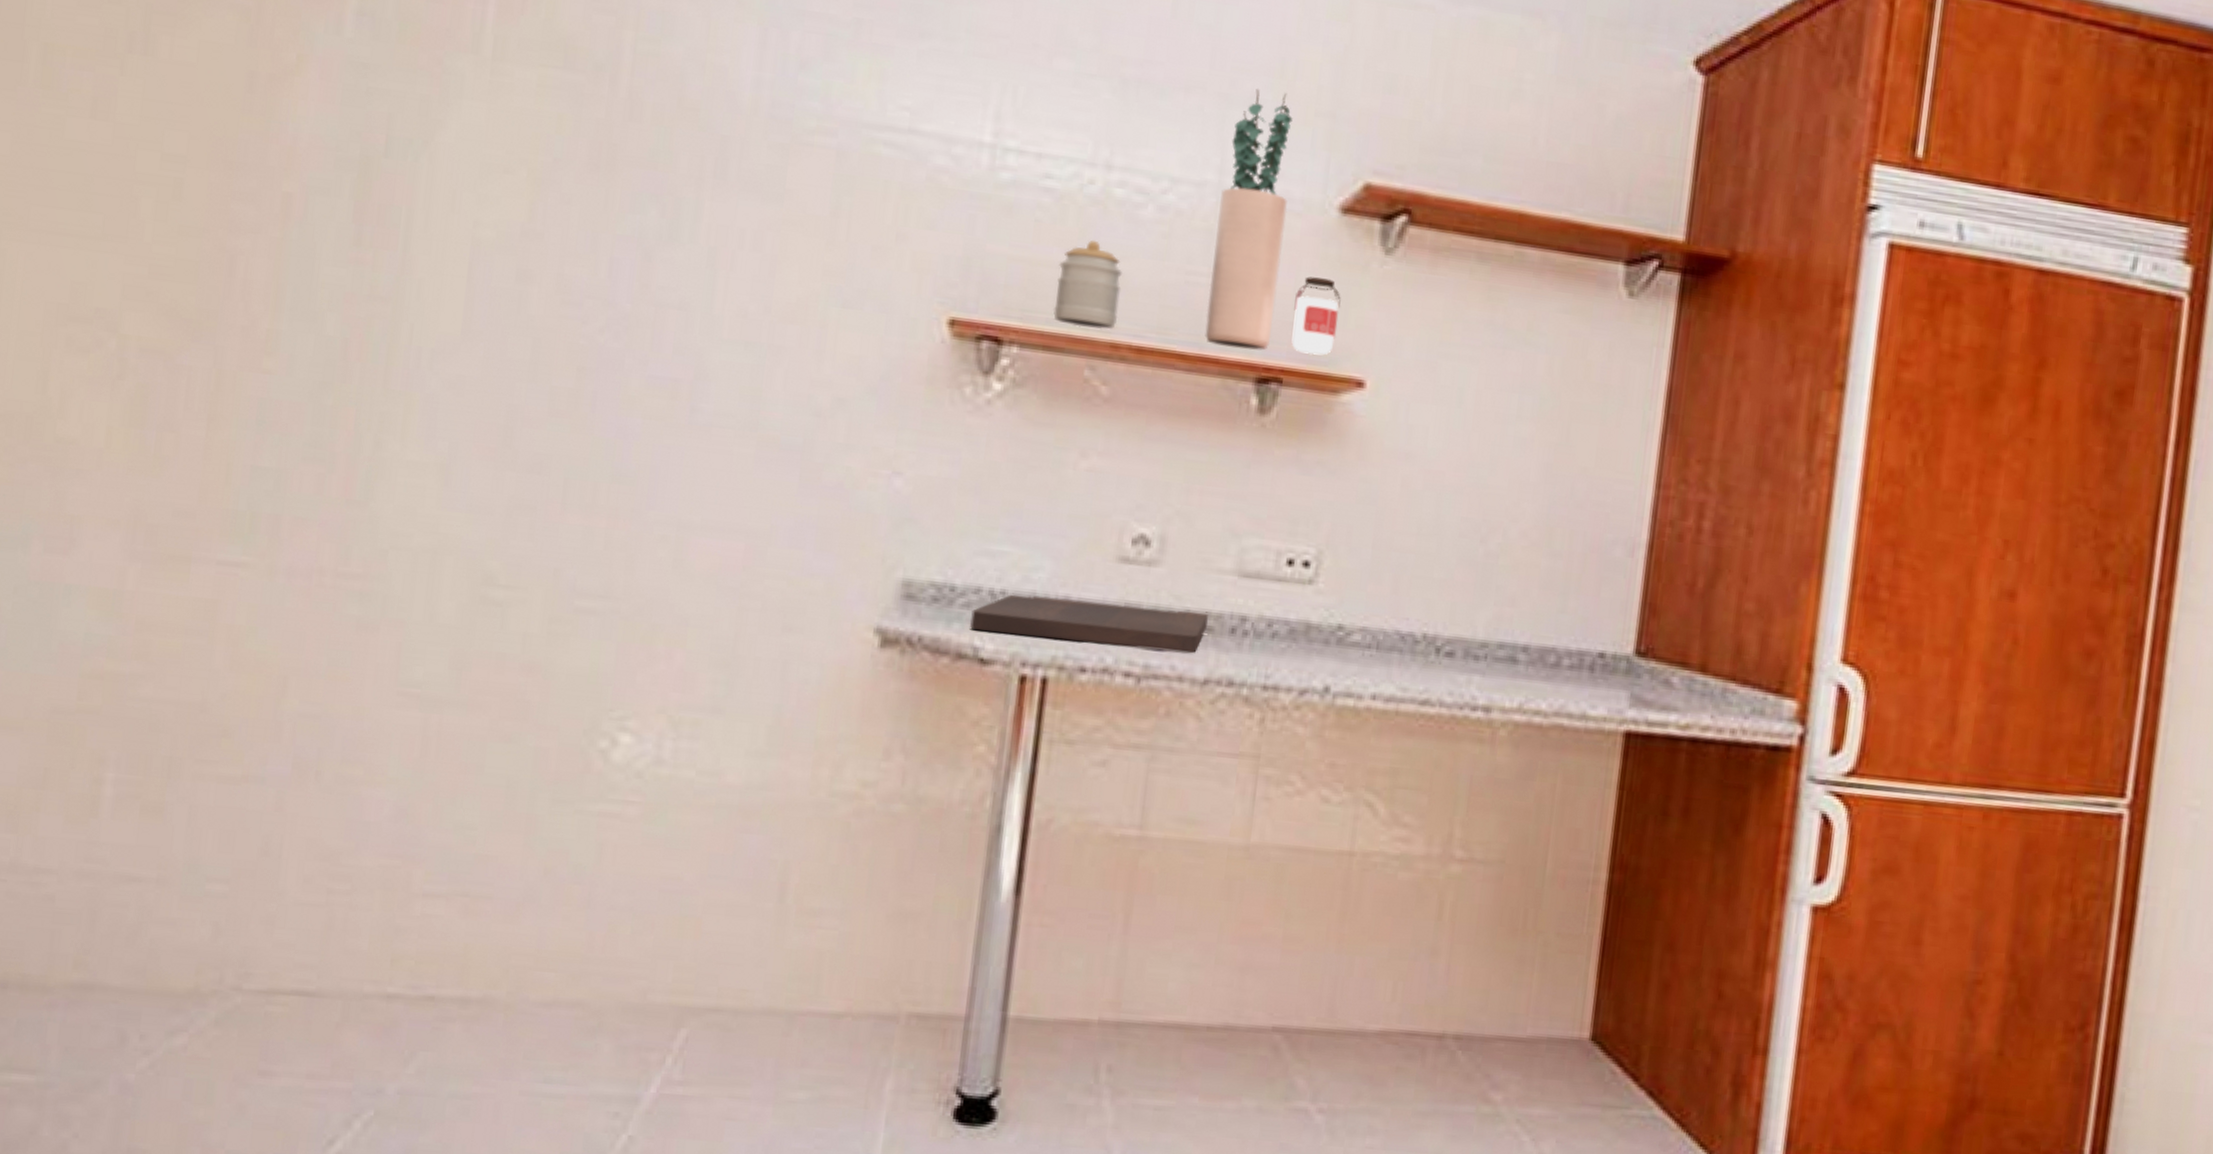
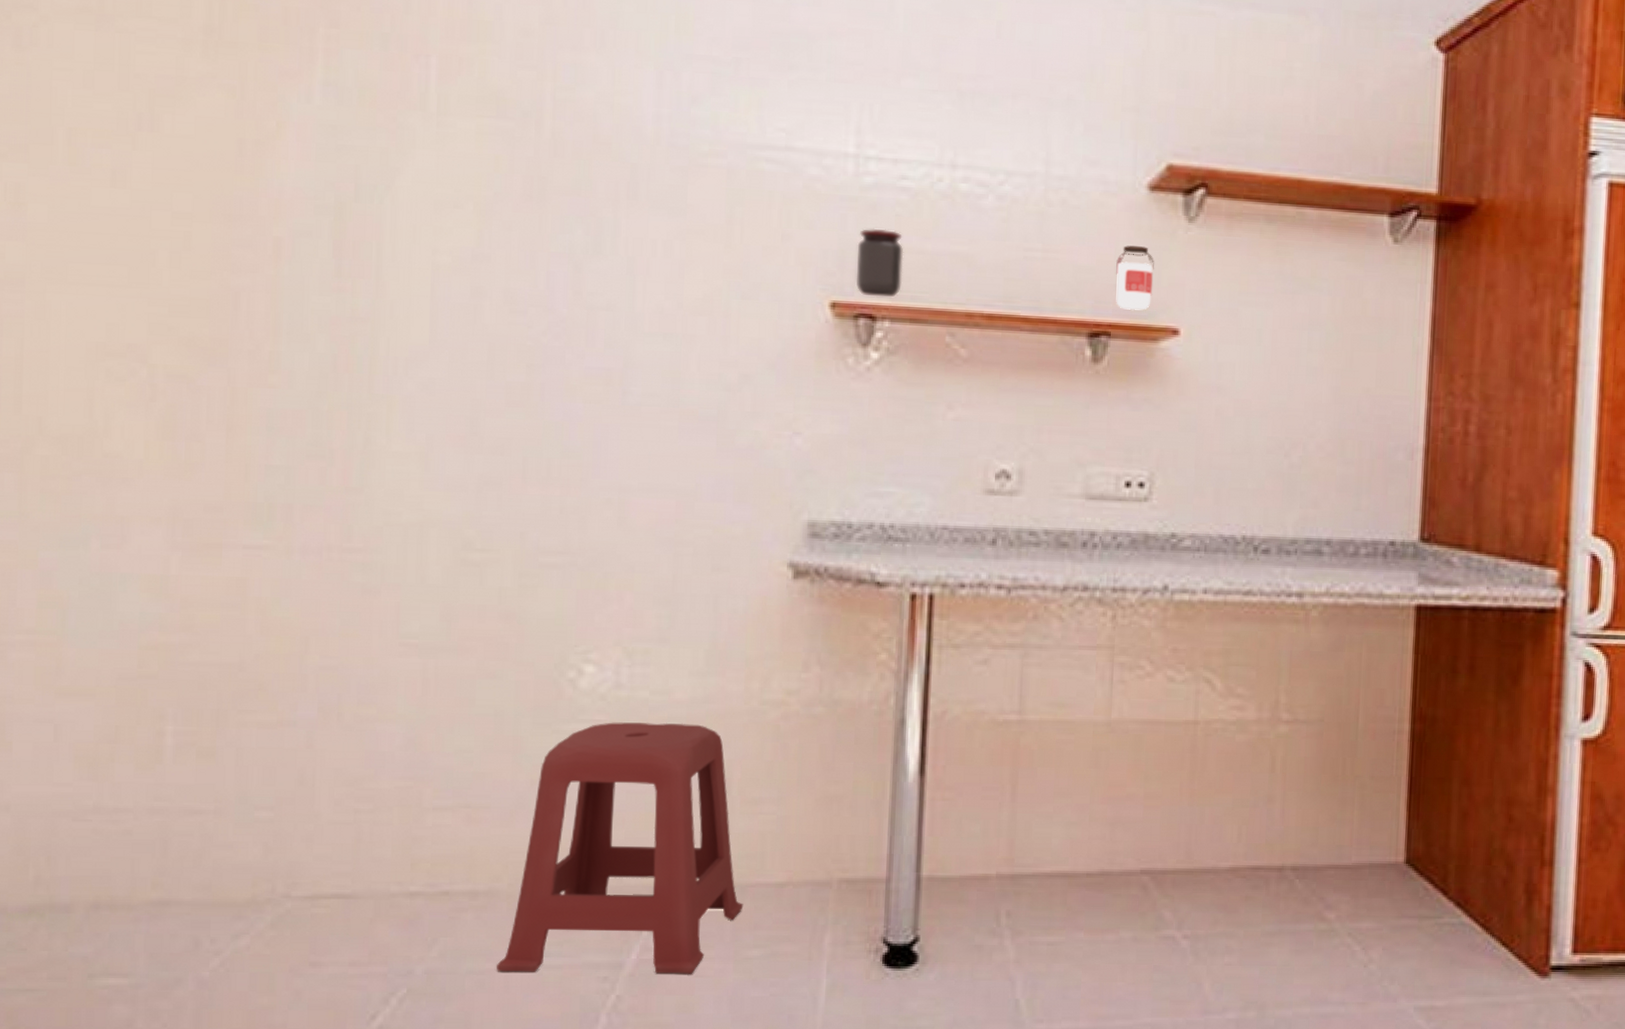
step stool: none [485,805,791,1117] -> present [497,722,744,975]
cutting board: present [970,593,1209,654] -> none [867,526,1063,566]
jar: none [981,233,1042,319] -> present [856,228,904,298]
jar: present [1052,239,1122,330] -> none [915,228,971,302]
vase: present [1205,89,1293,351] -> none [1043,92,1105,311]

